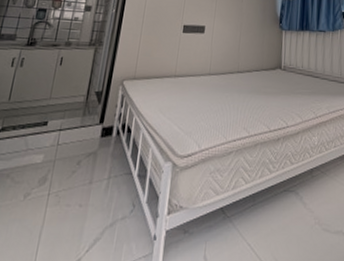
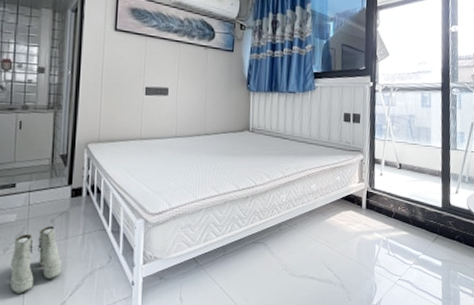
boots: none [24,168,83,248] -> present [10,226,62,293]

